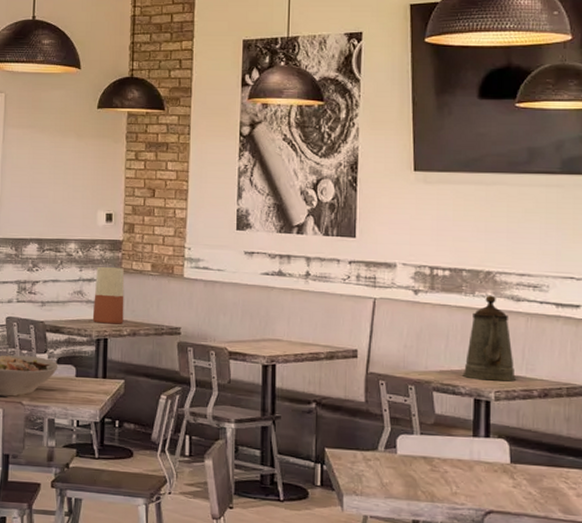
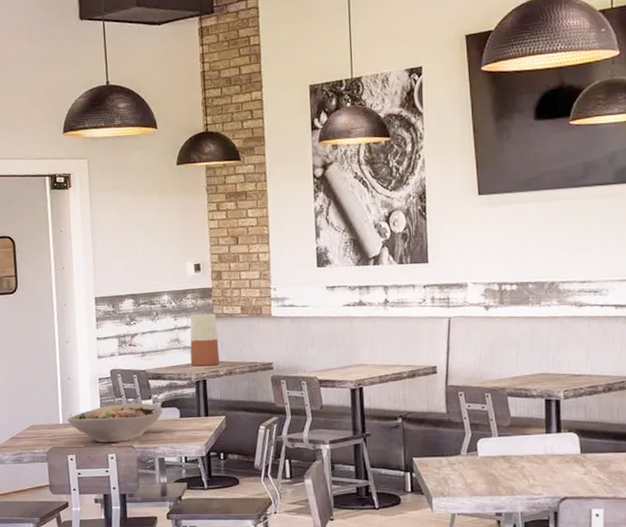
coffee pot: present [462,295,516,383] -> none [533,303,582,382]

